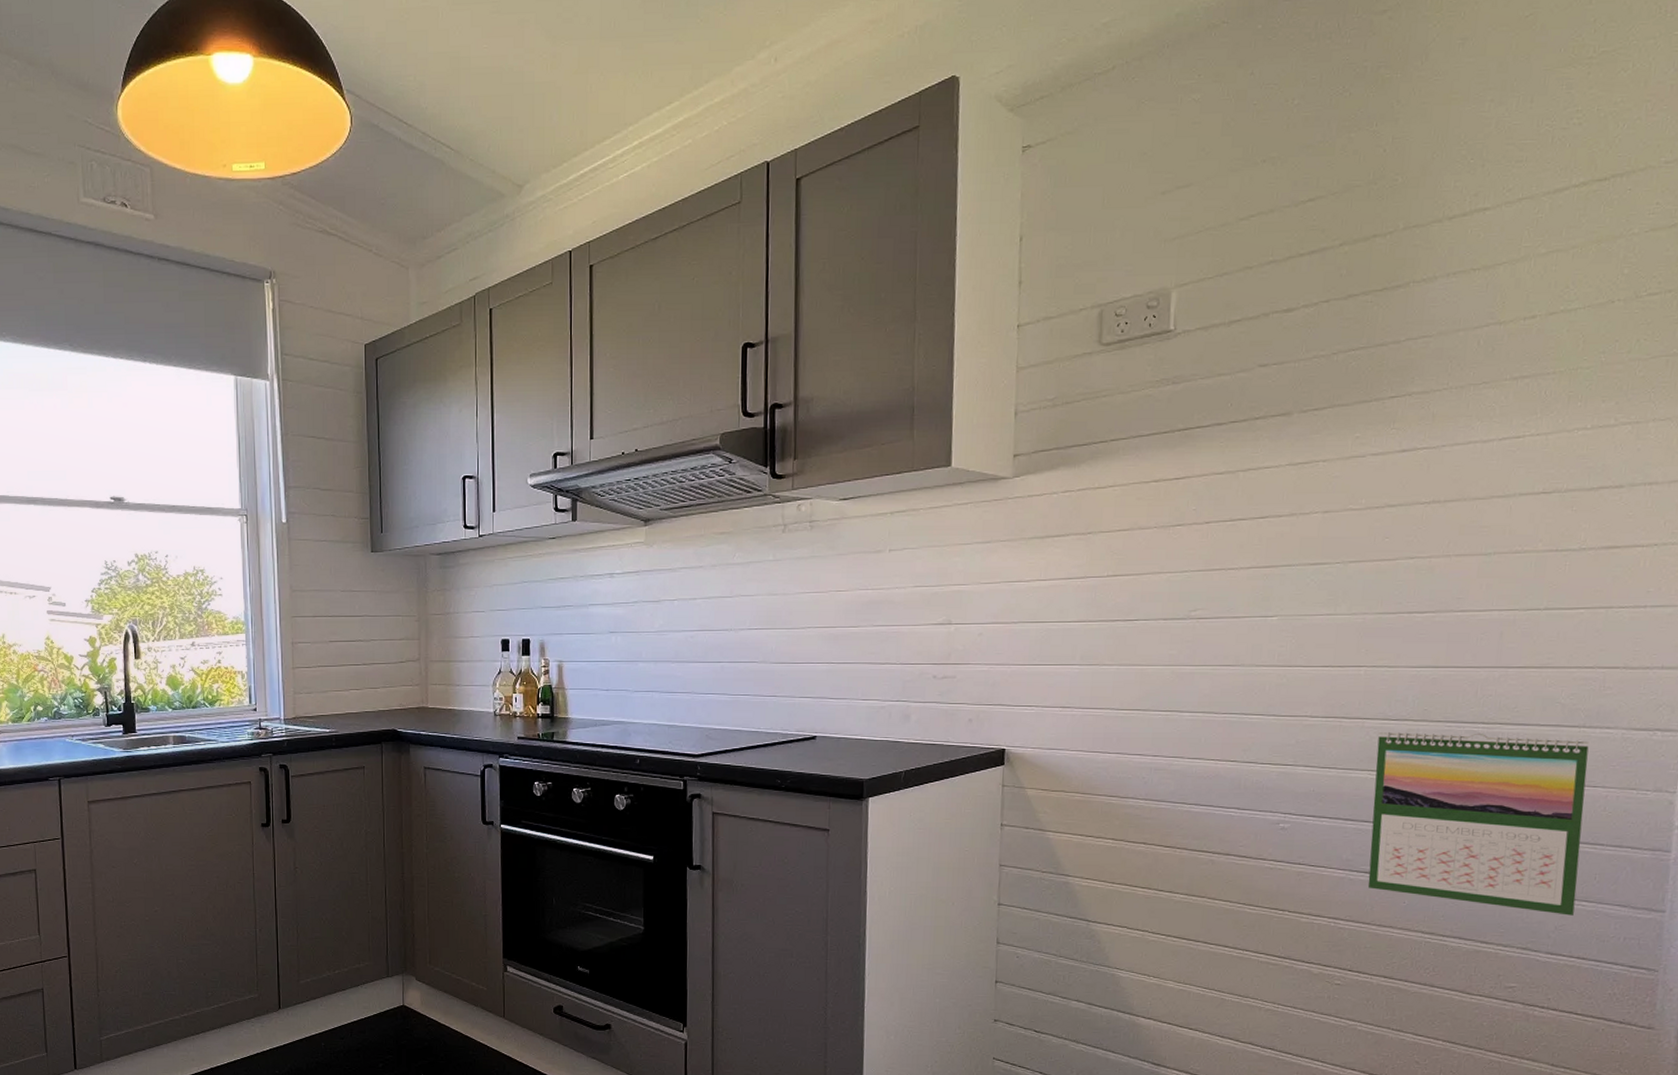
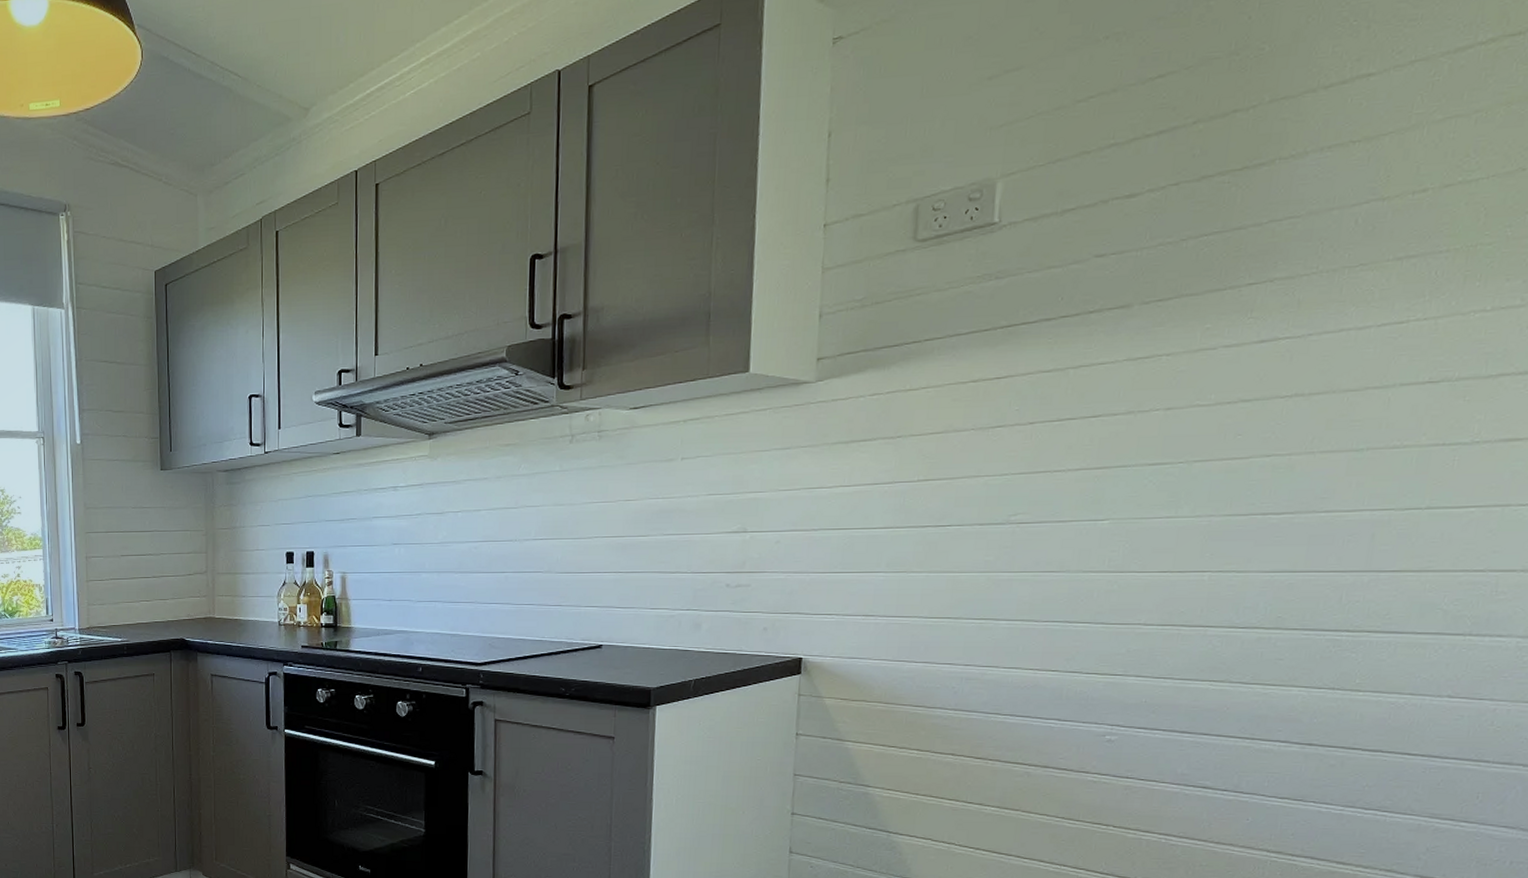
calendar: present [1367,731,1589,916] -> none [1205,640,1476,837]

